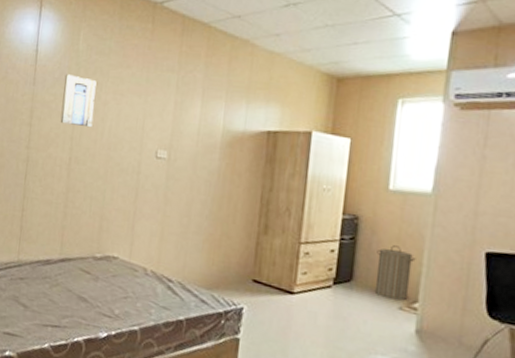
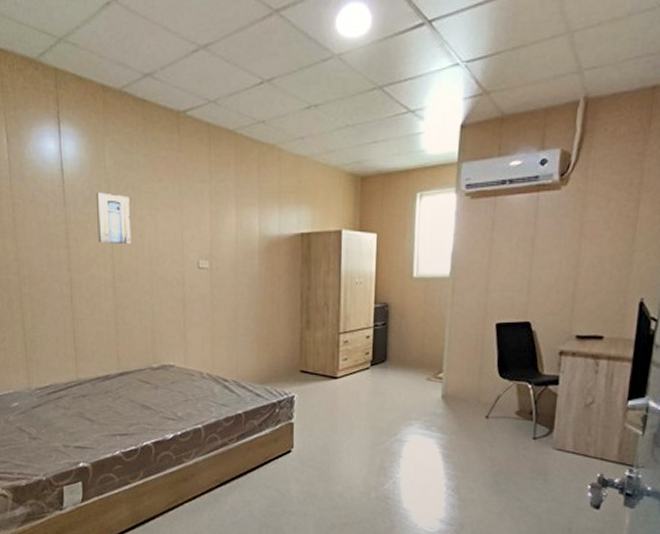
laundry hamper: present [374,245,416,301] -> none [406,326,439,373]

